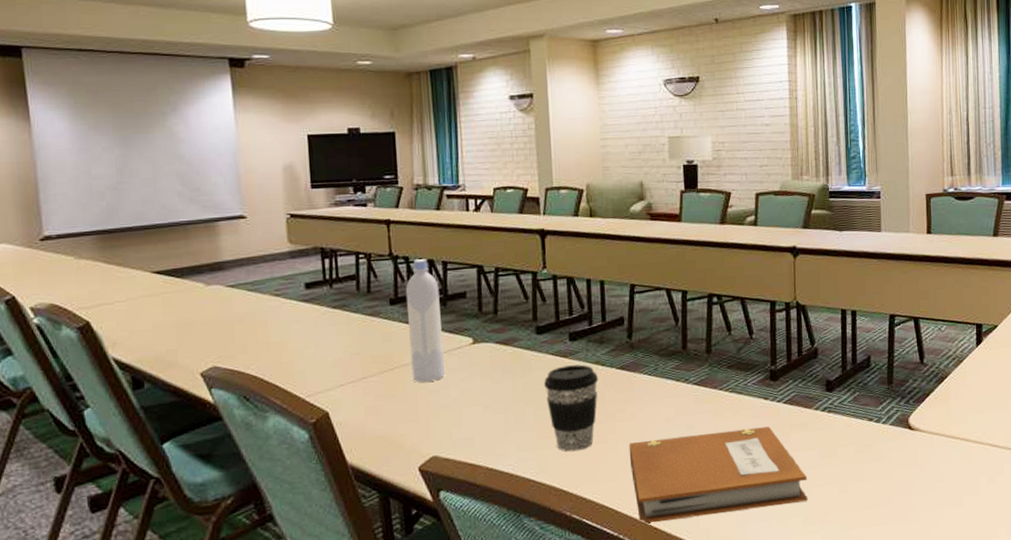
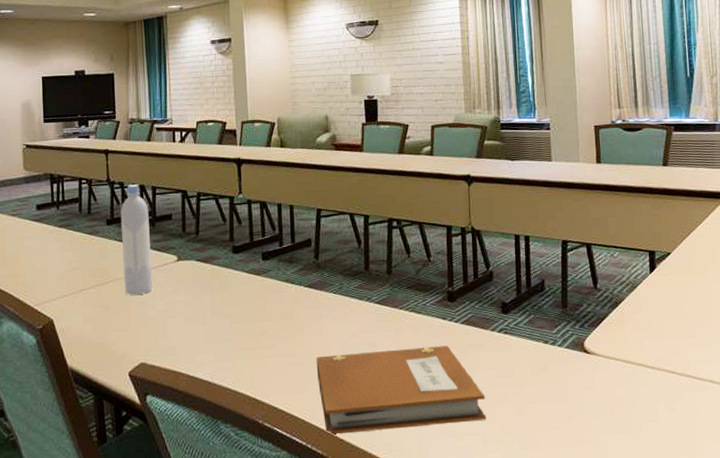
coffee cup: present [544,364,599,452] -> none [239,282,288,363]

